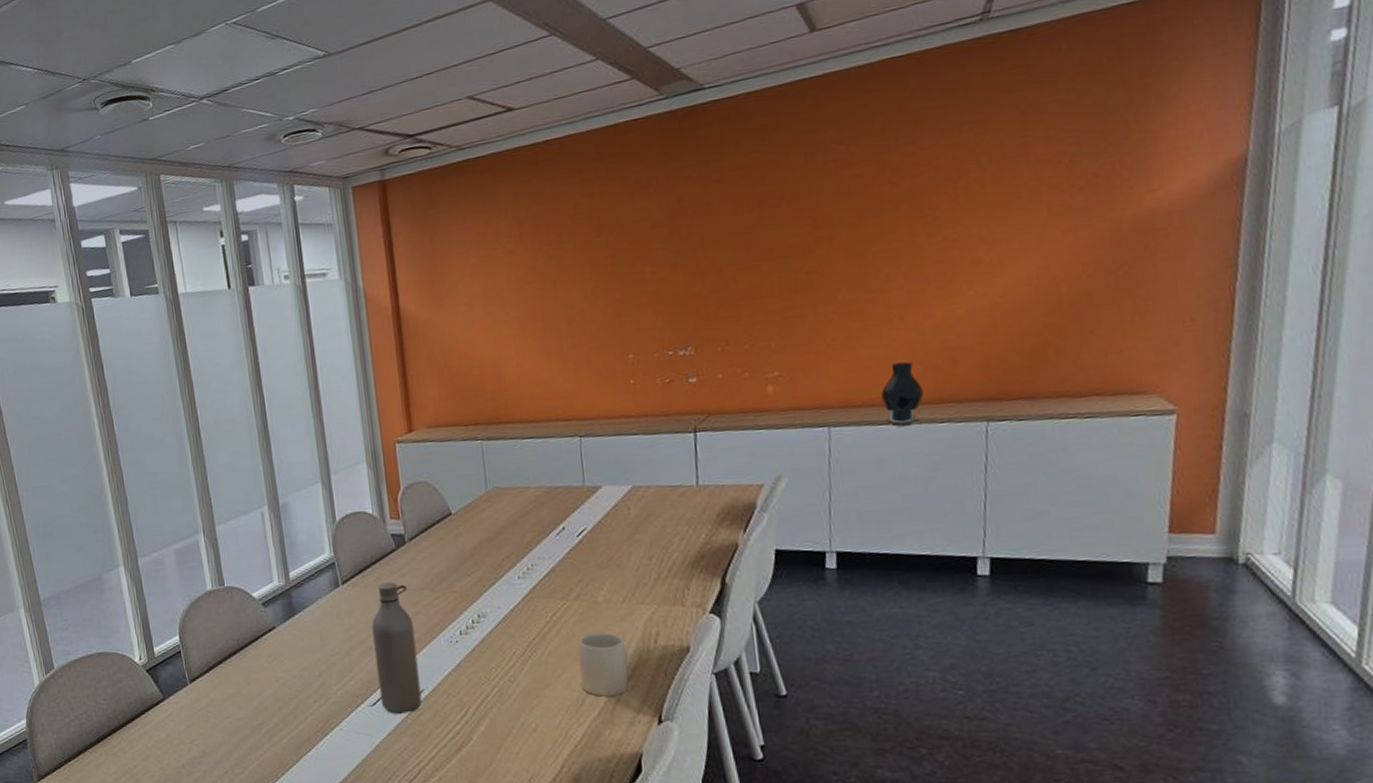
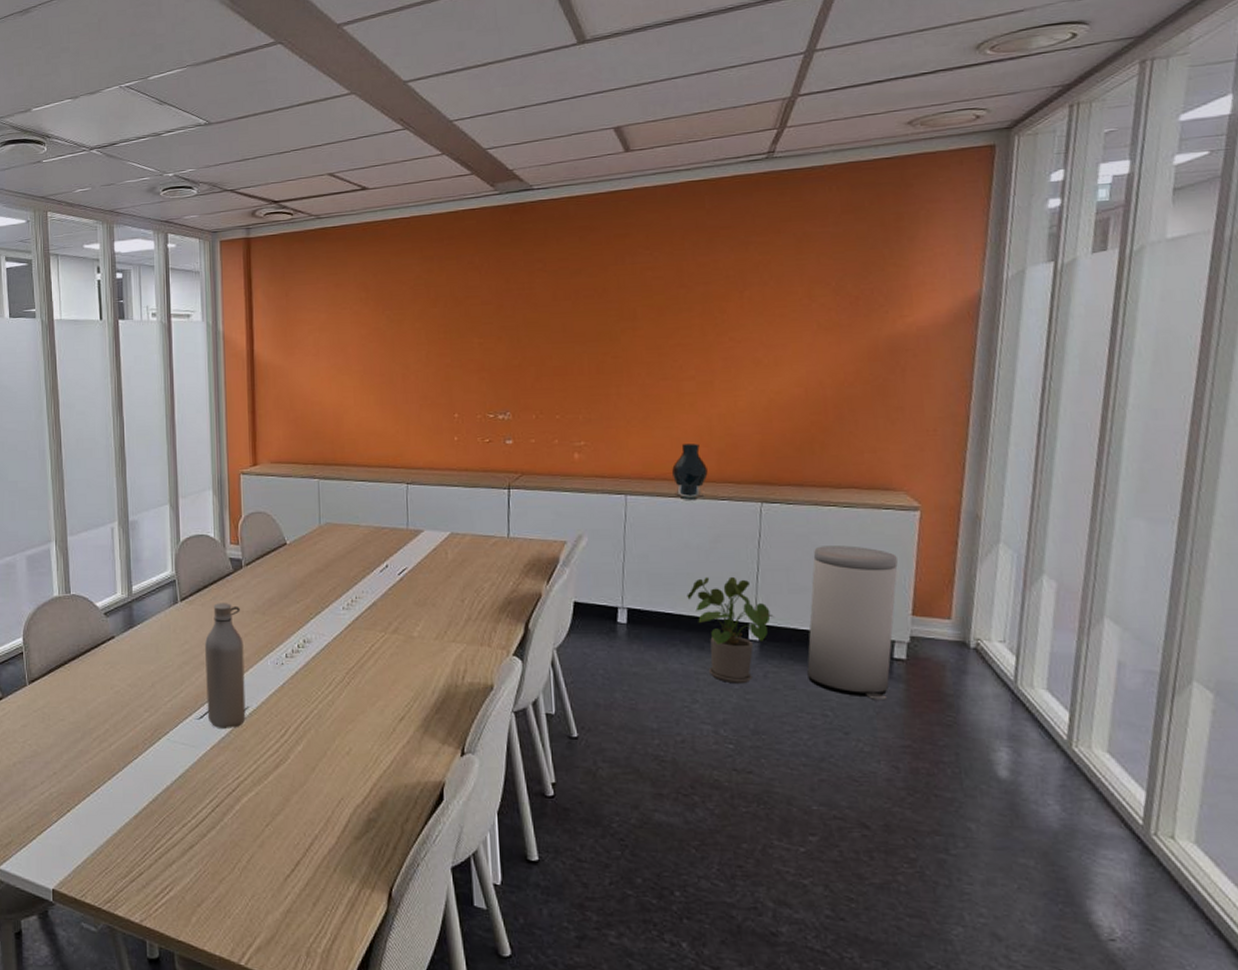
mug: present [578,632,629,697] -> none [392,666,438,726]
house plant: none [904,506,1006,625] -> present [687,576,774,684]
pedal bin: none [1046,460,1151,631] -> present [807,545,898,701]

